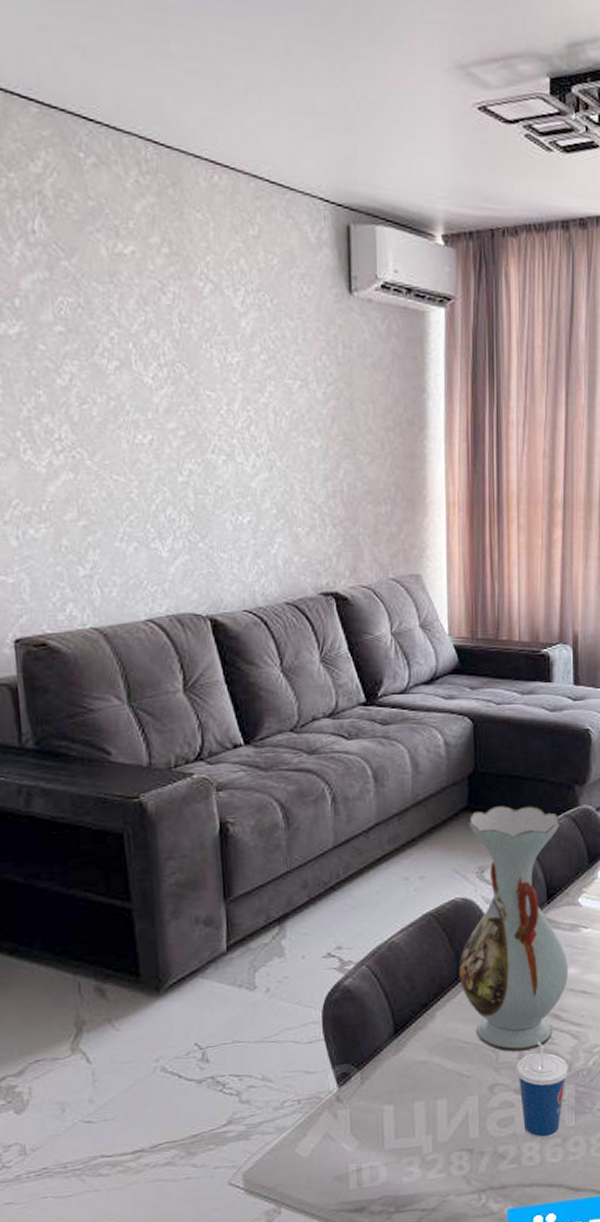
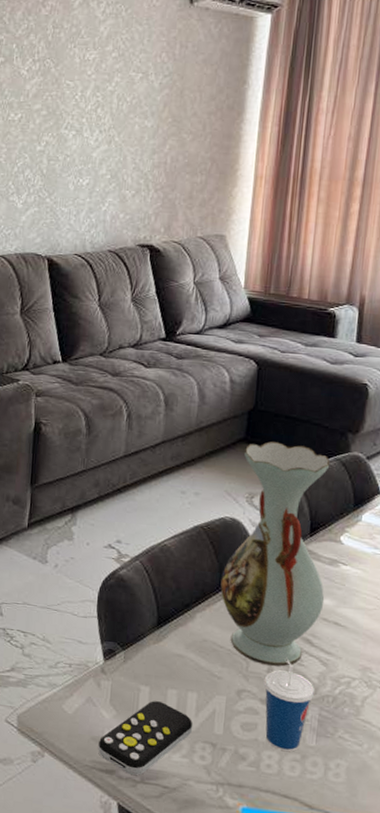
remote control: none [343,1118,445,1207] -> present [98,701,192,775]

